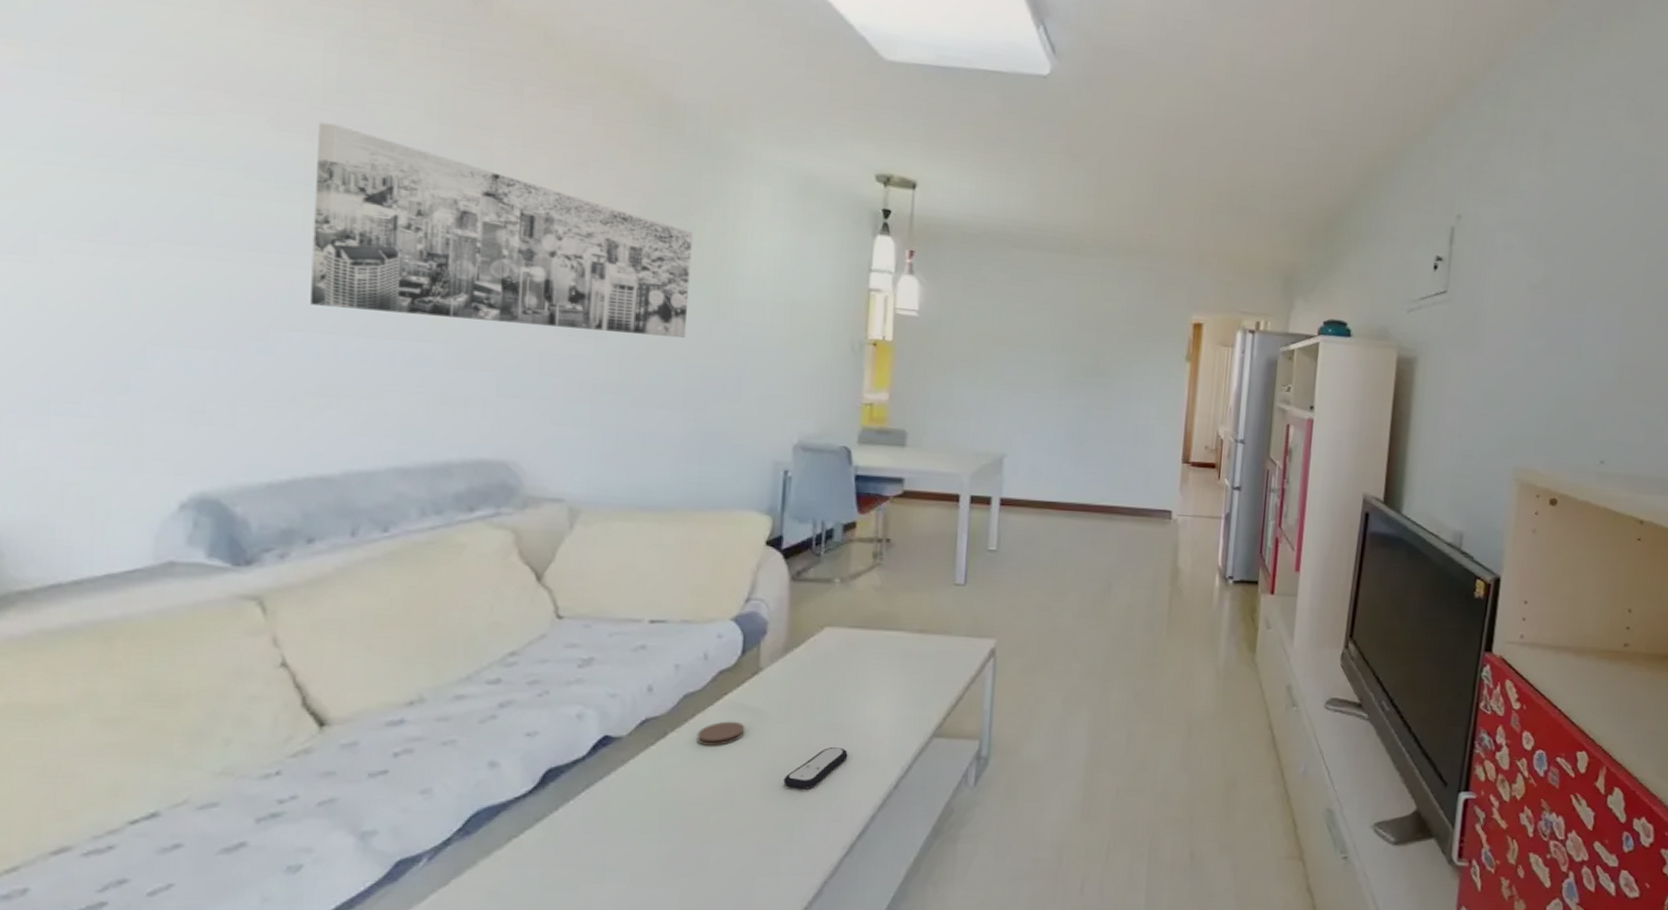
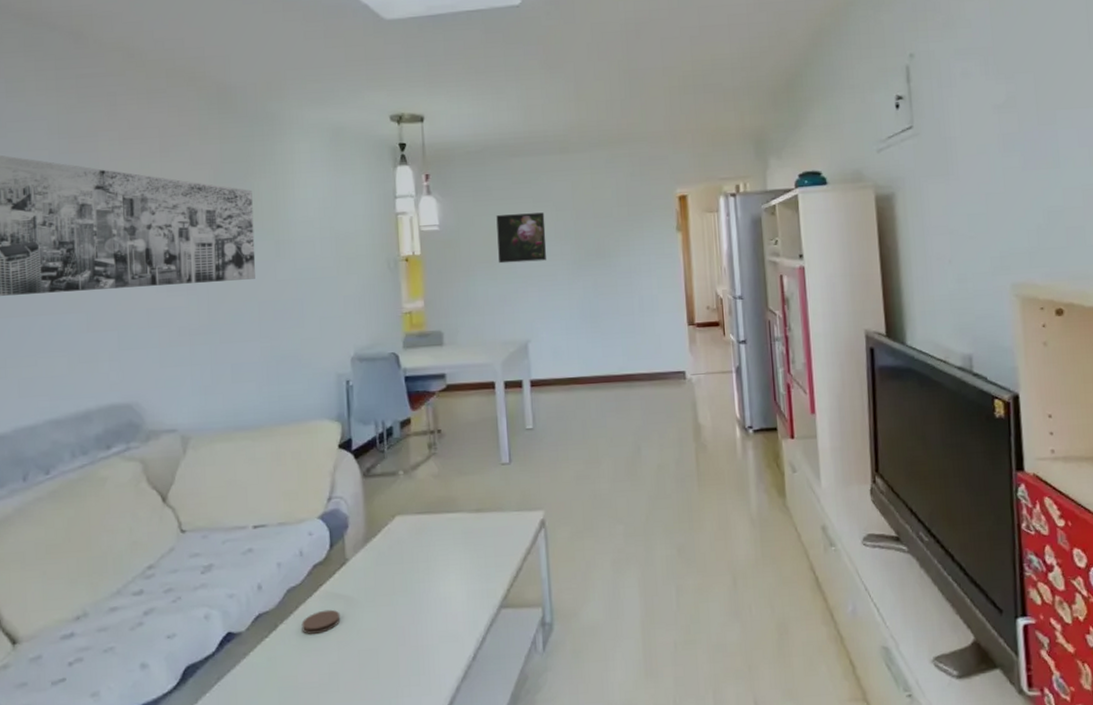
remote control: present [783,747,848,790] -> none [377,625,429,668]
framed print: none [983,311,1043,370] -> present [496,212,547,264]

